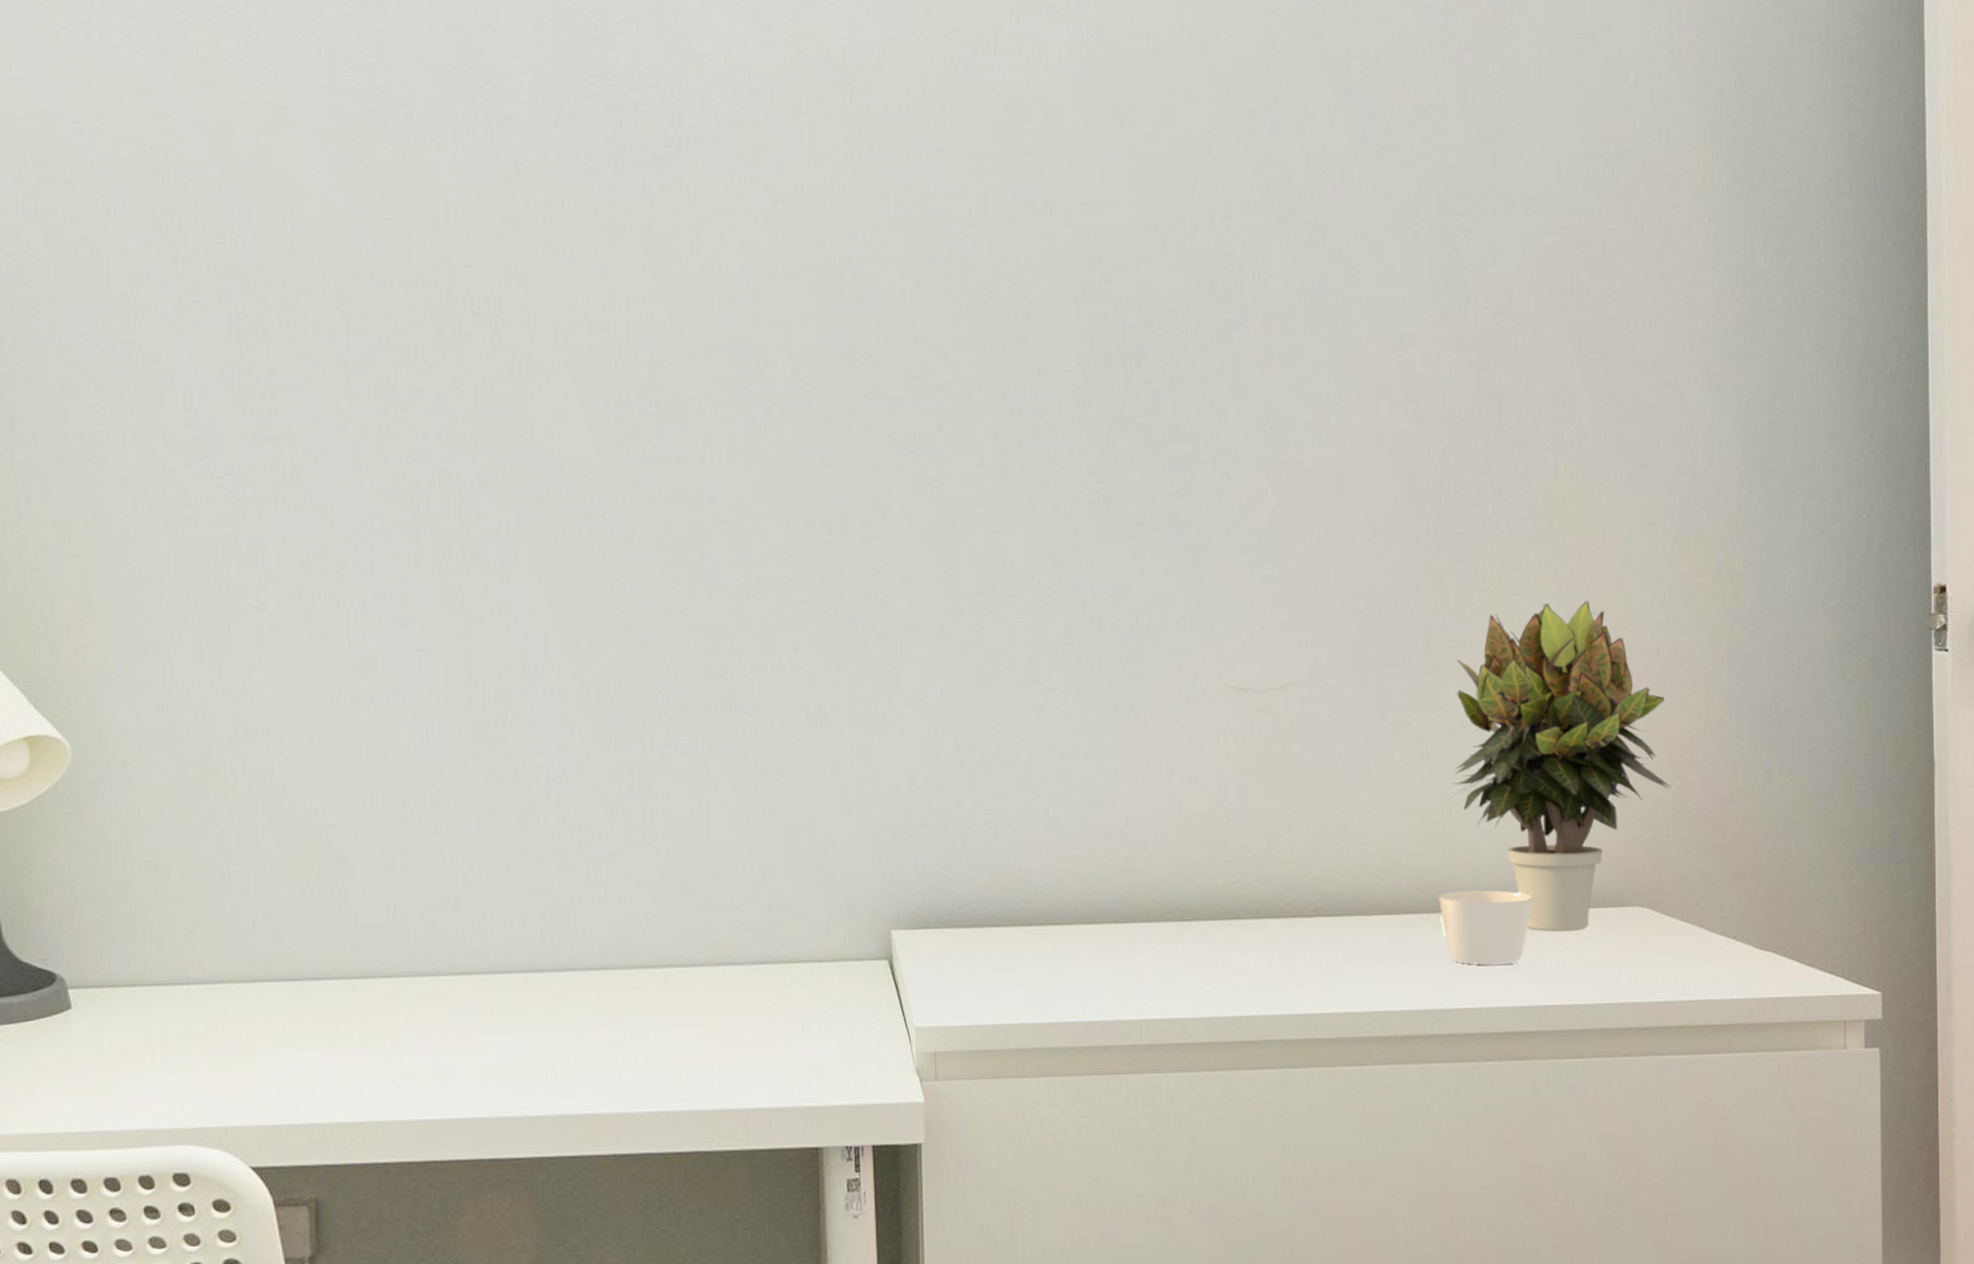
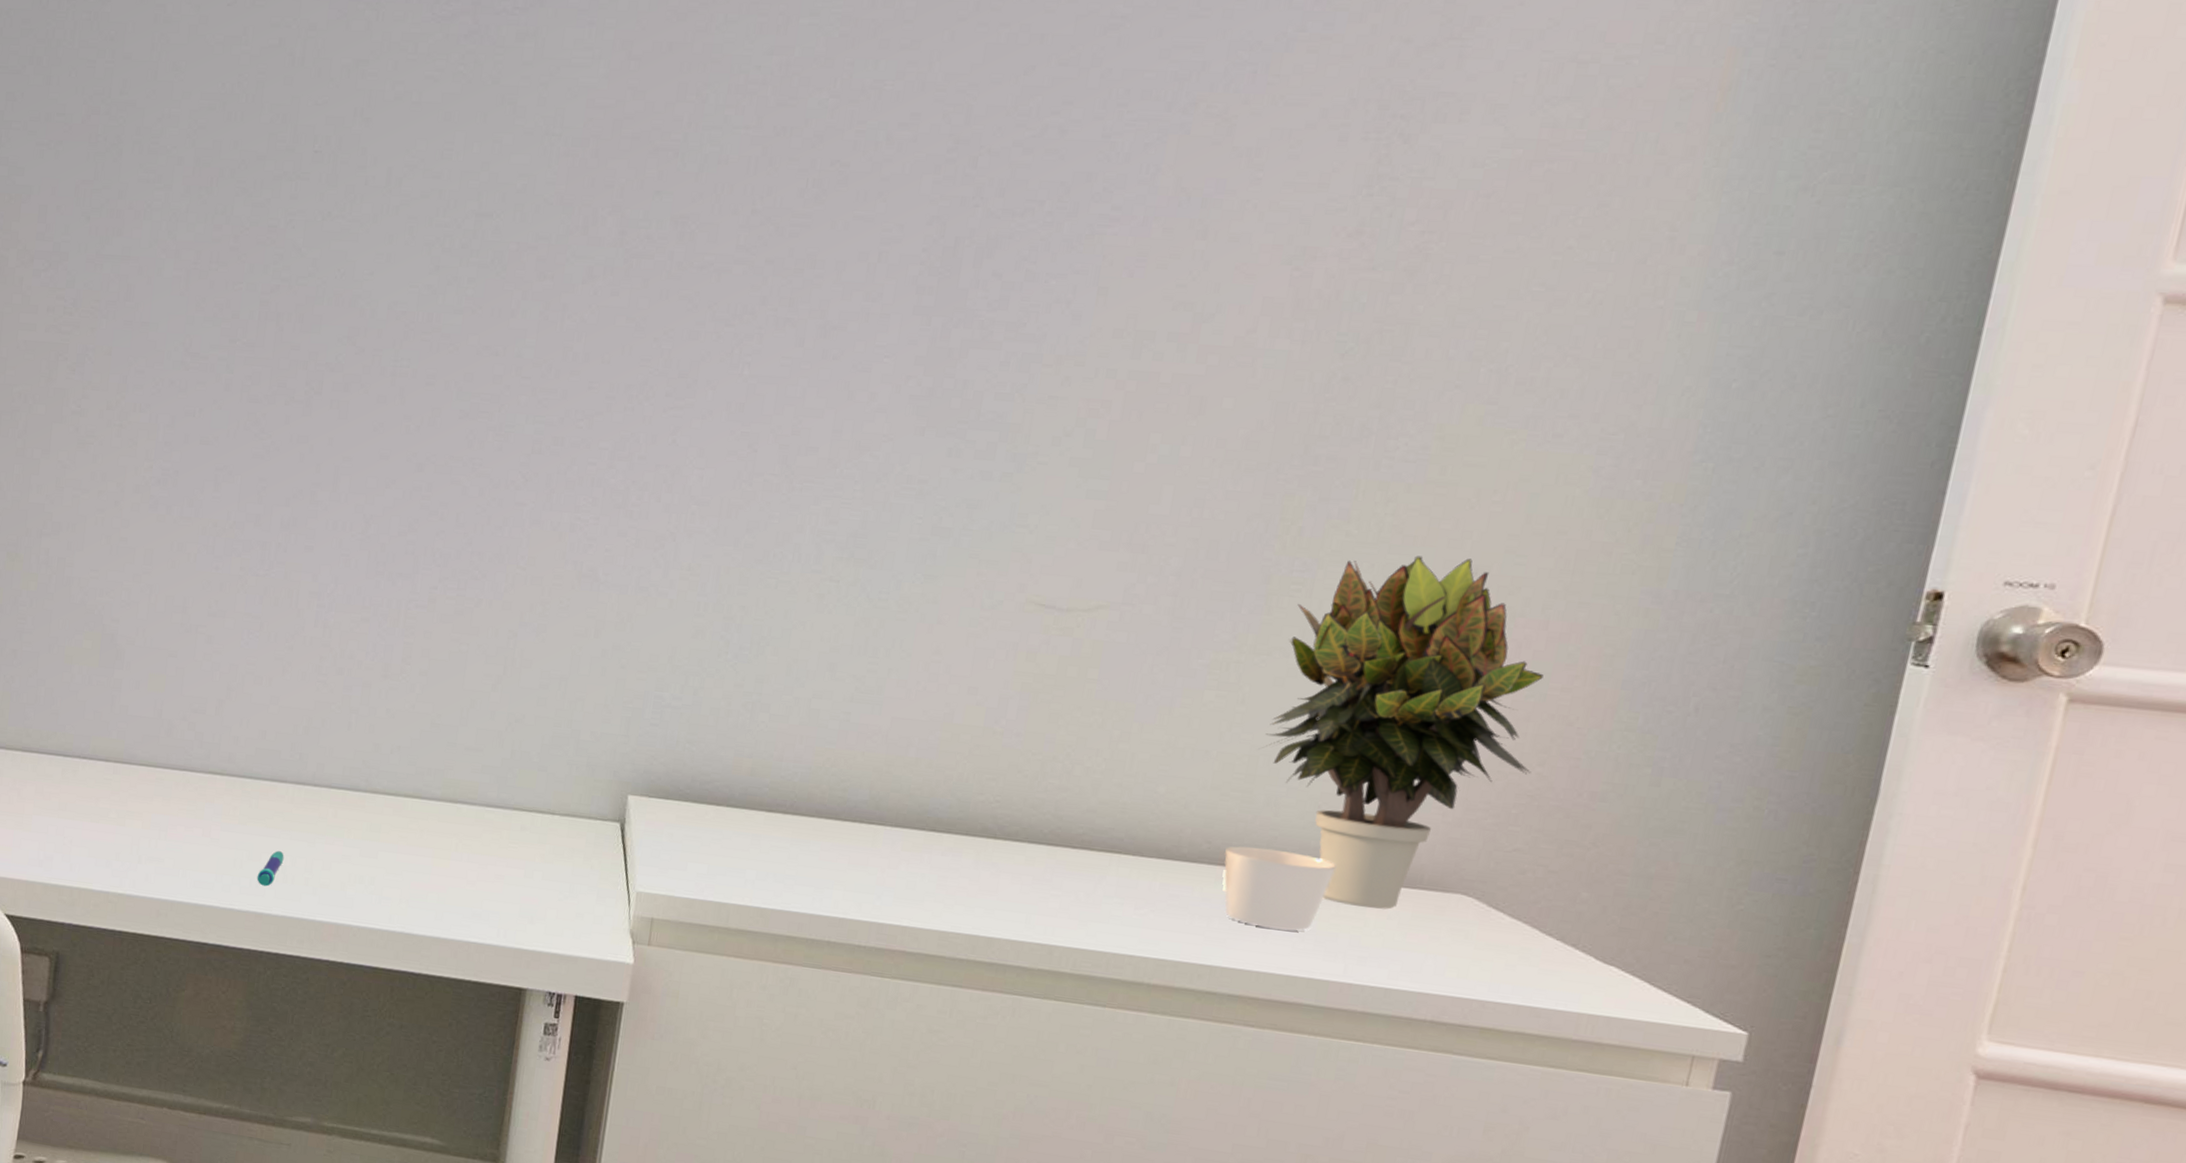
pen: none [525,1046,551,1087] -> present [257,851,284,887]

